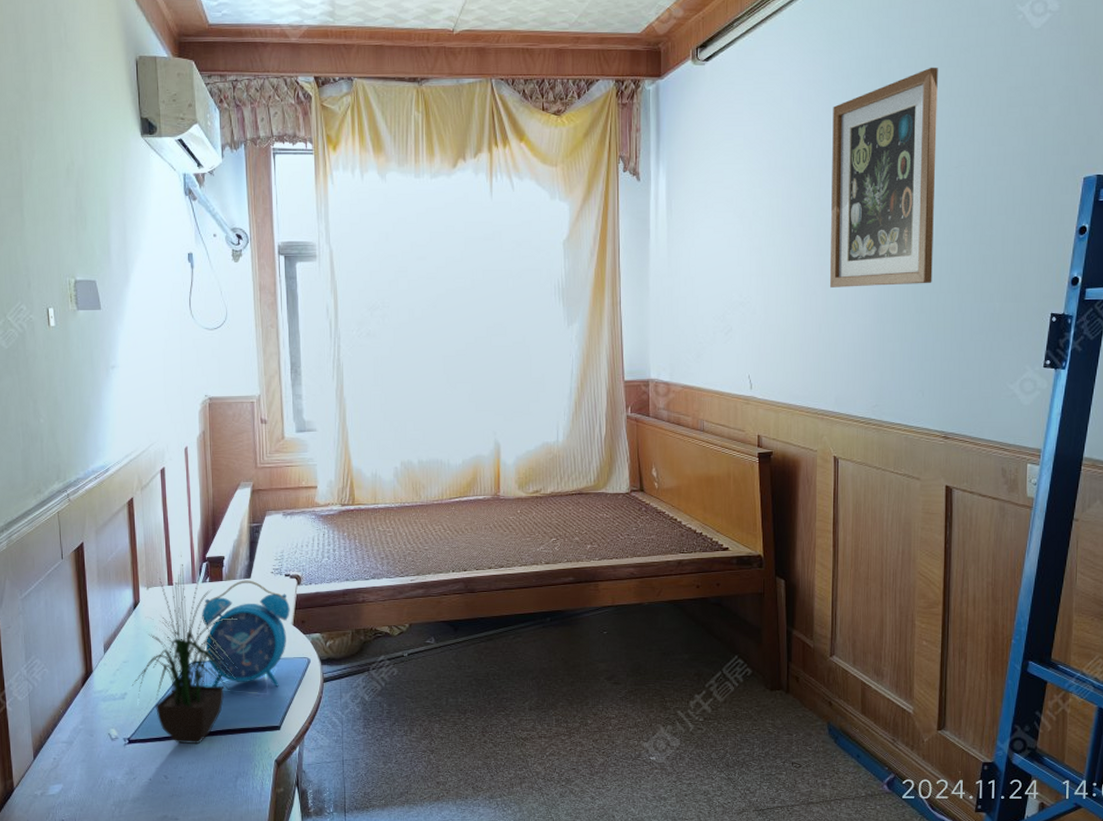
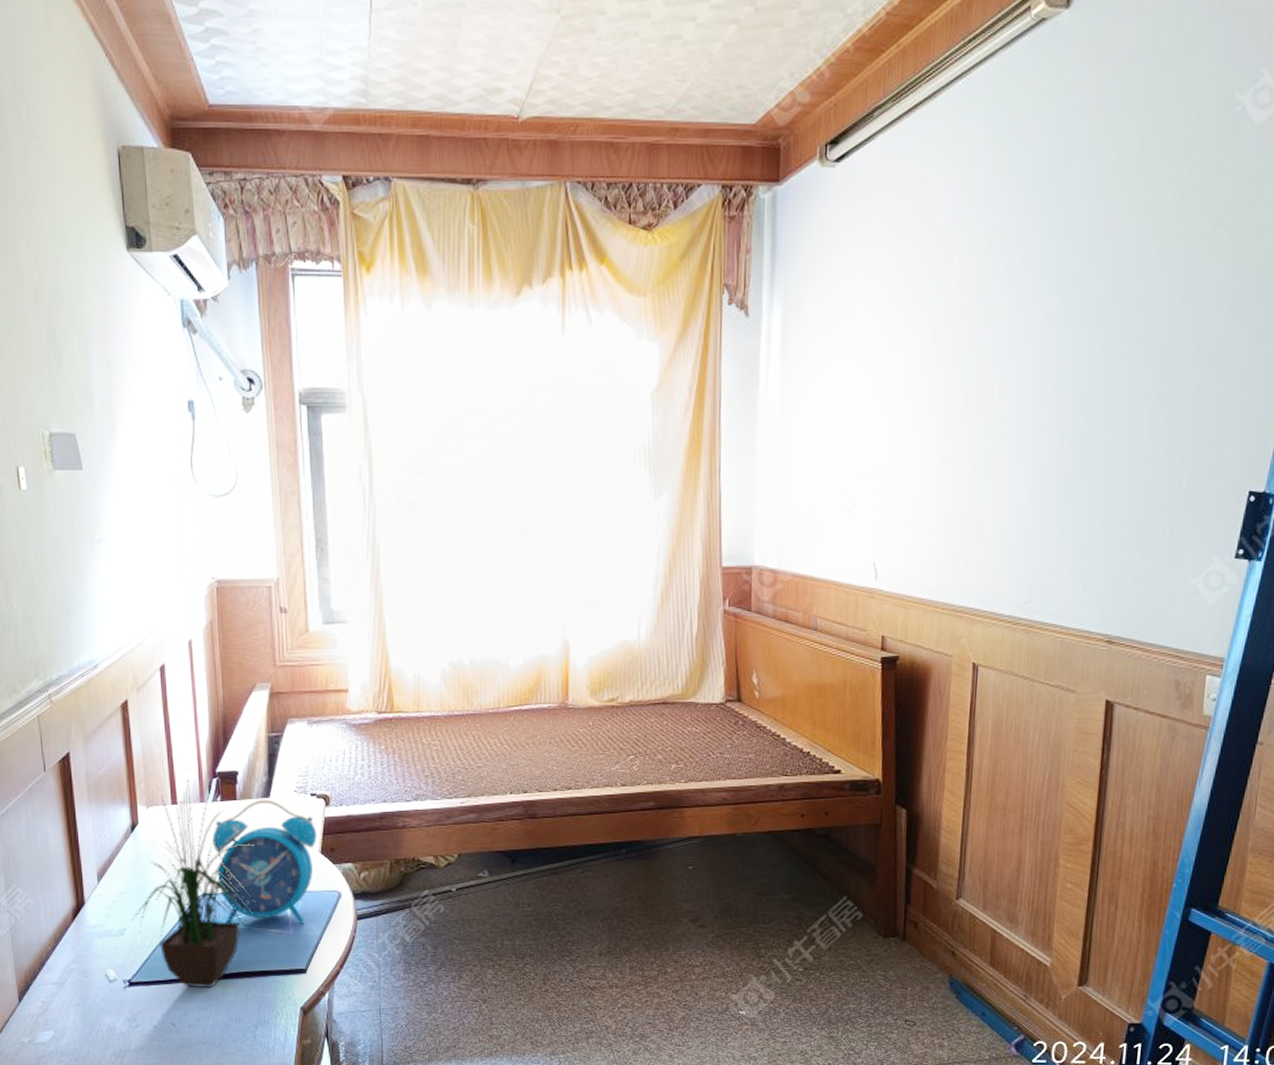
wall art: present [830,67,938,287] -> none [979,173,1130,455]

